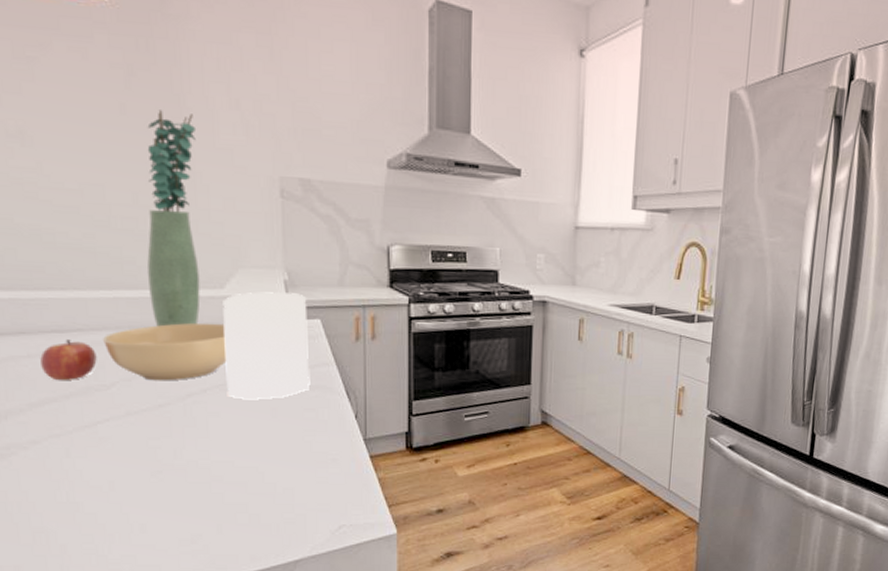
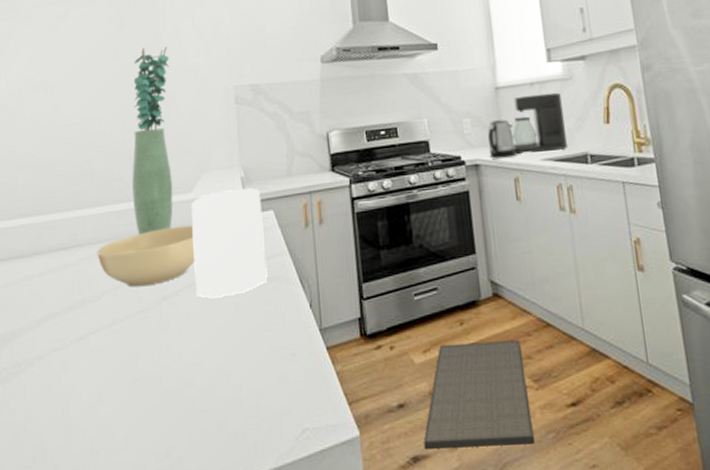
fruit: present [40,339,97,380] -> none [48,255,91,295]
doormat: none [458,462,561,547] -> present [424,340,534,449]
kettle: none [558,259,586,300] -> present [488,119,516,159]
coffee maker: none [583,239,639,298] -> present [509,92,569,154]

